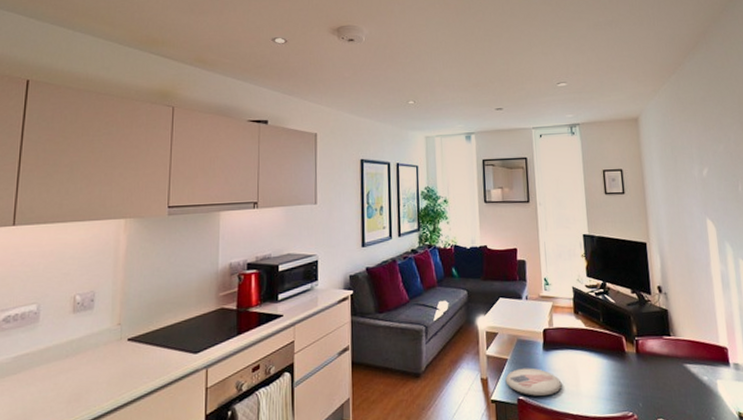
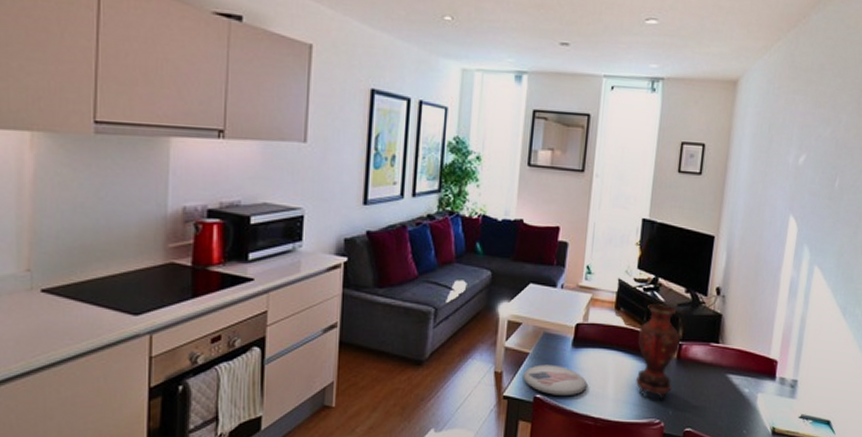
vase: none [598,305,638,394] -> present [636,304,680,400]

